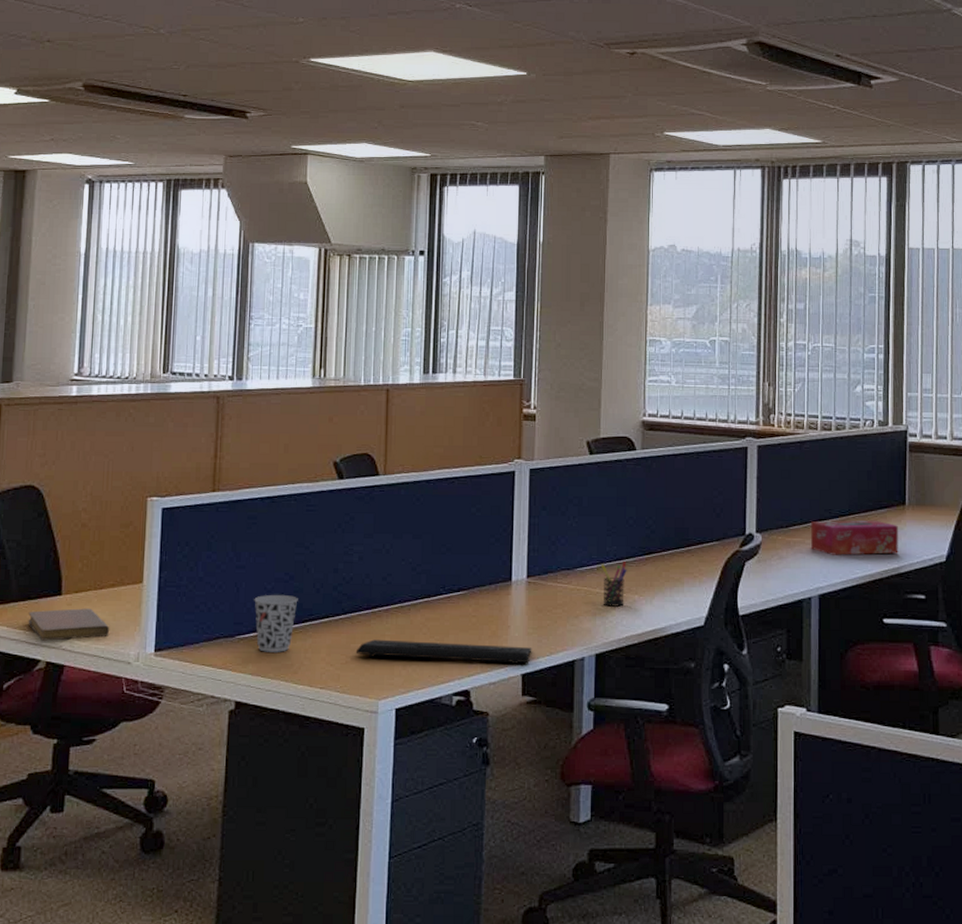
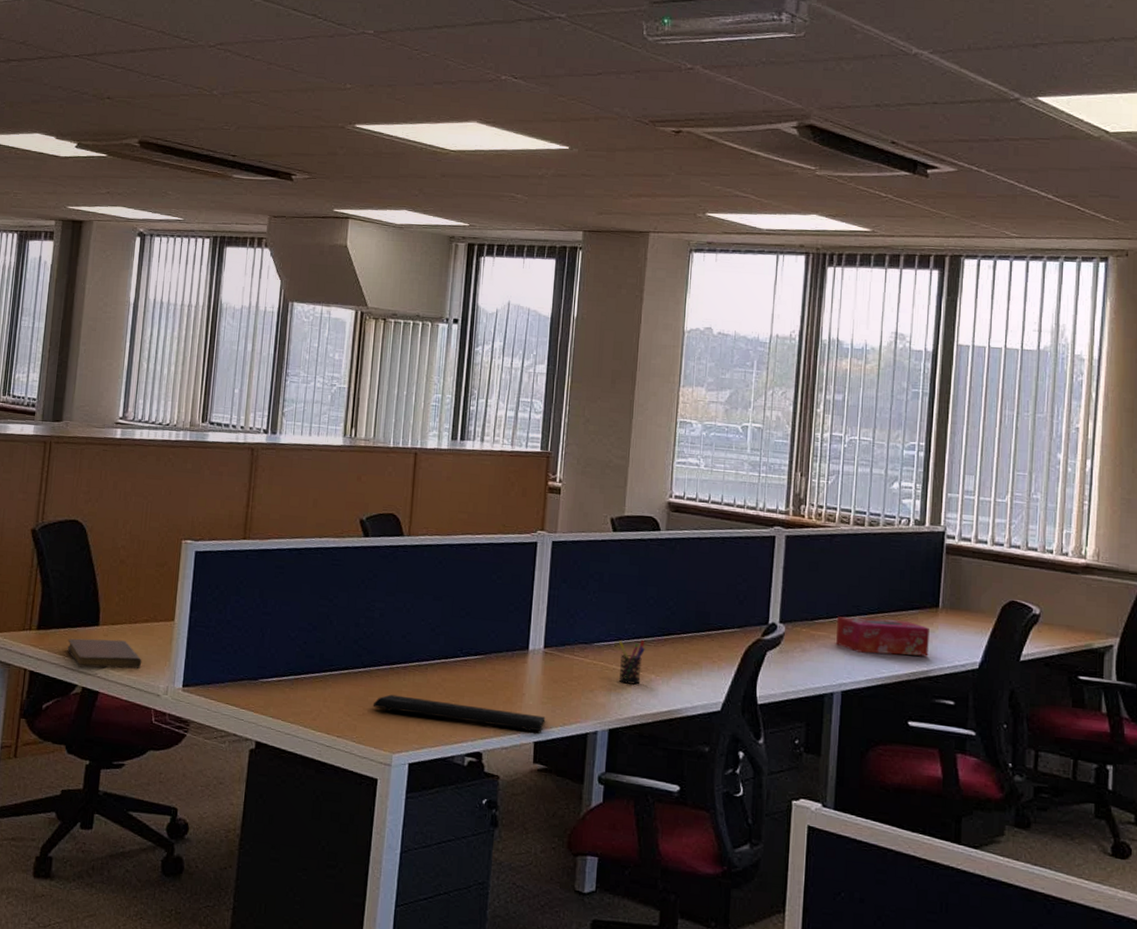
cup: present [254,594,298,652] -> none [278,642,320,699]

